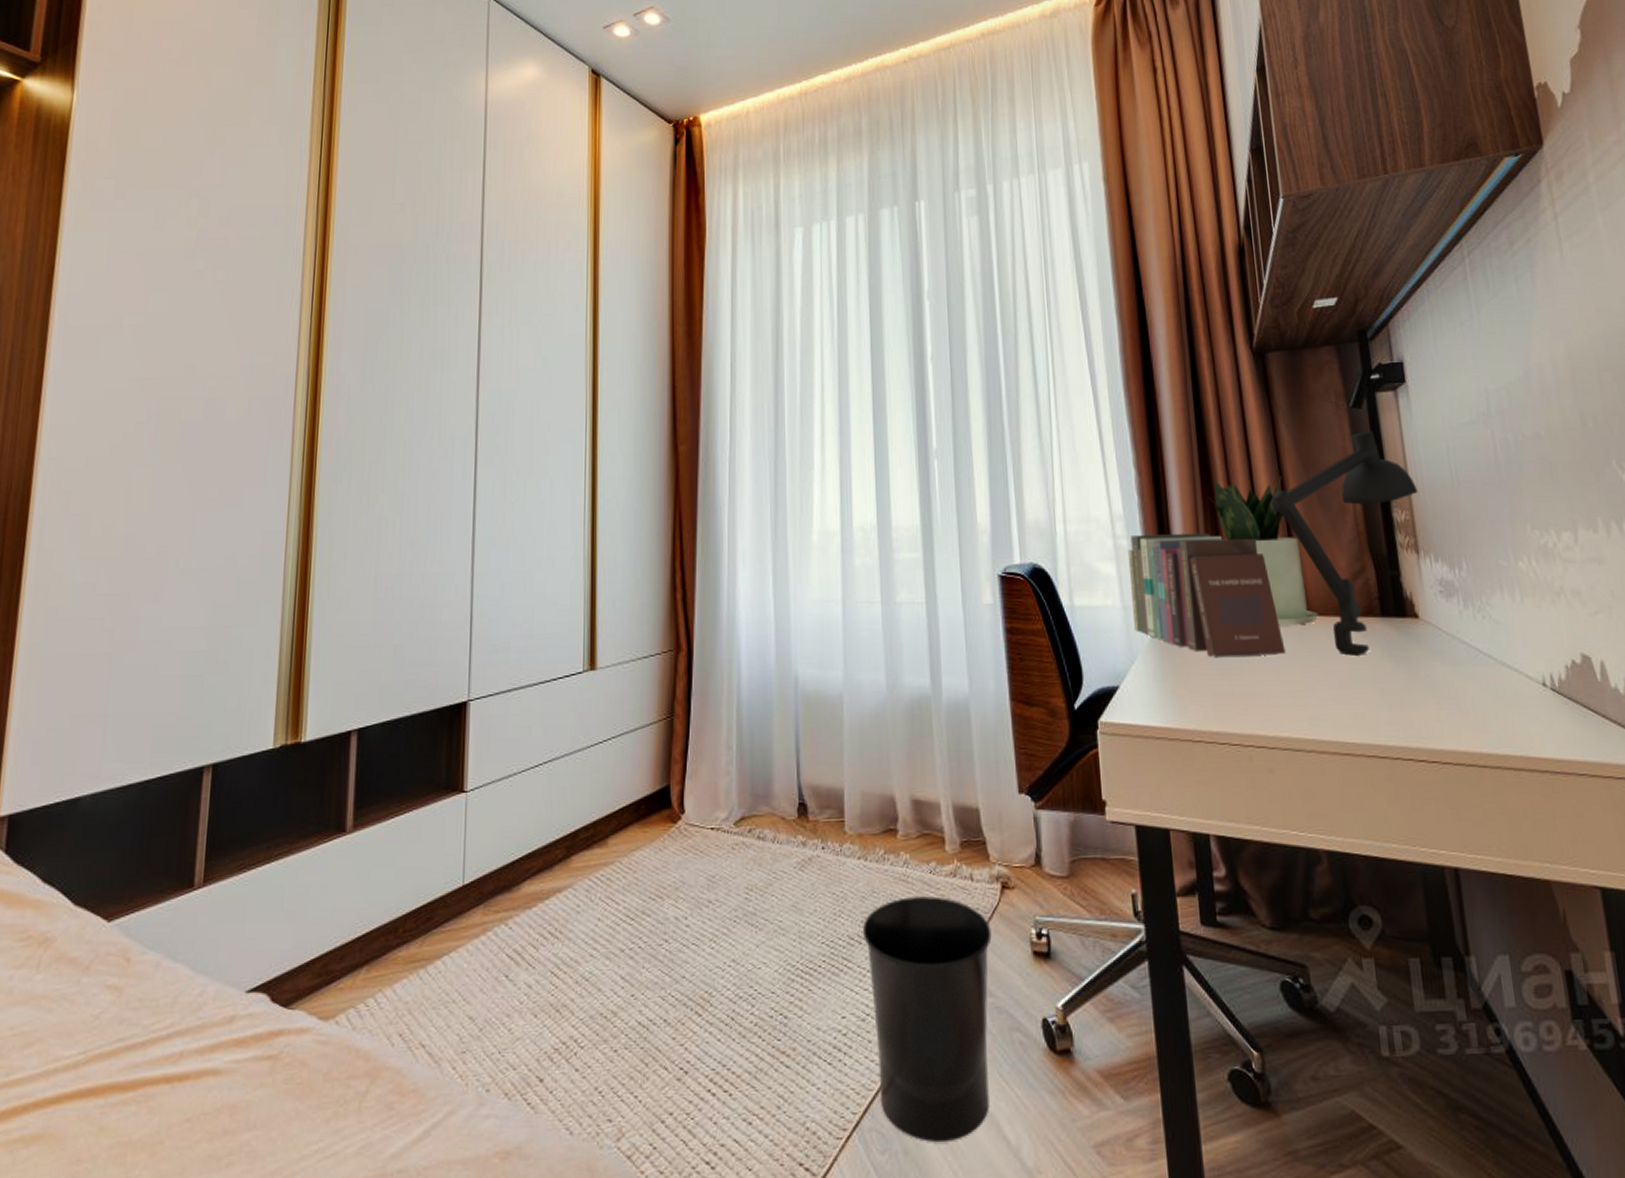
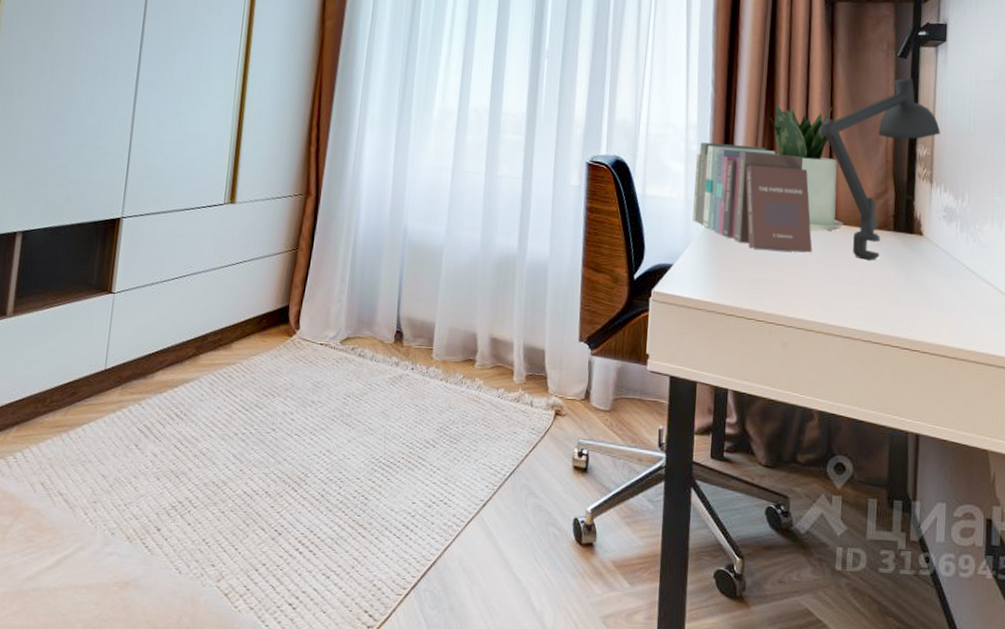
waste bin: present [862,896,992,1142] -> none [436,414,542,604]

